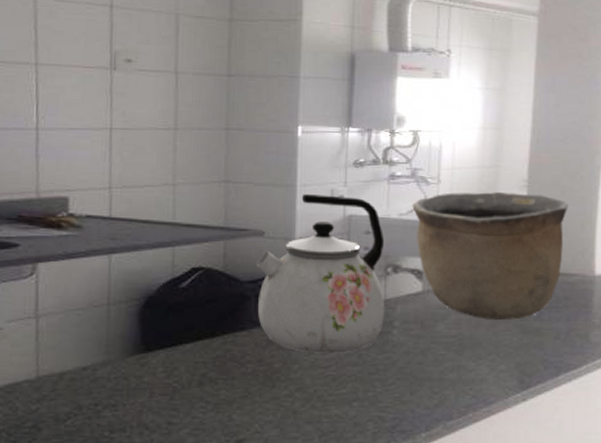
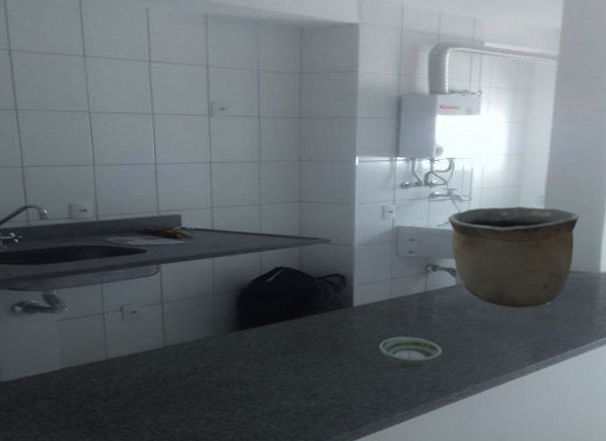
kettle: present [257,194,385,354] -> none [325,210,426,332]
saucer: none [326,359,406,401] -> present [379,337,442,368]

